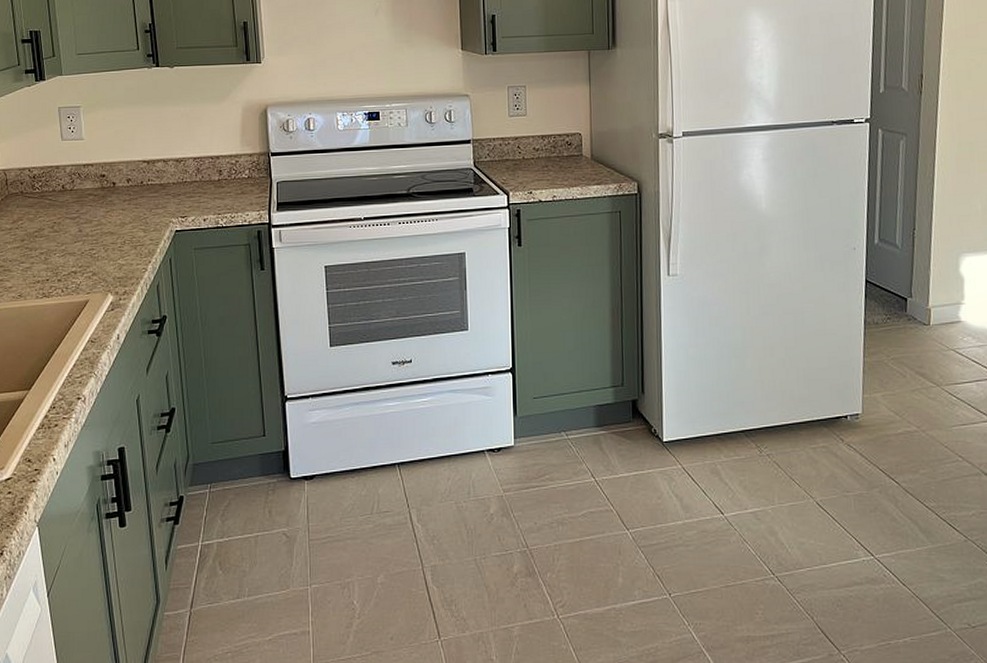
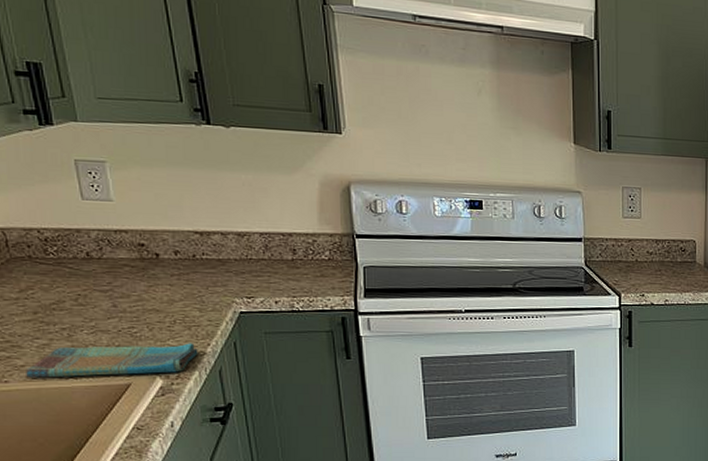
dish towel: none [12,261,141,298] -> present [26,343,198,378]

